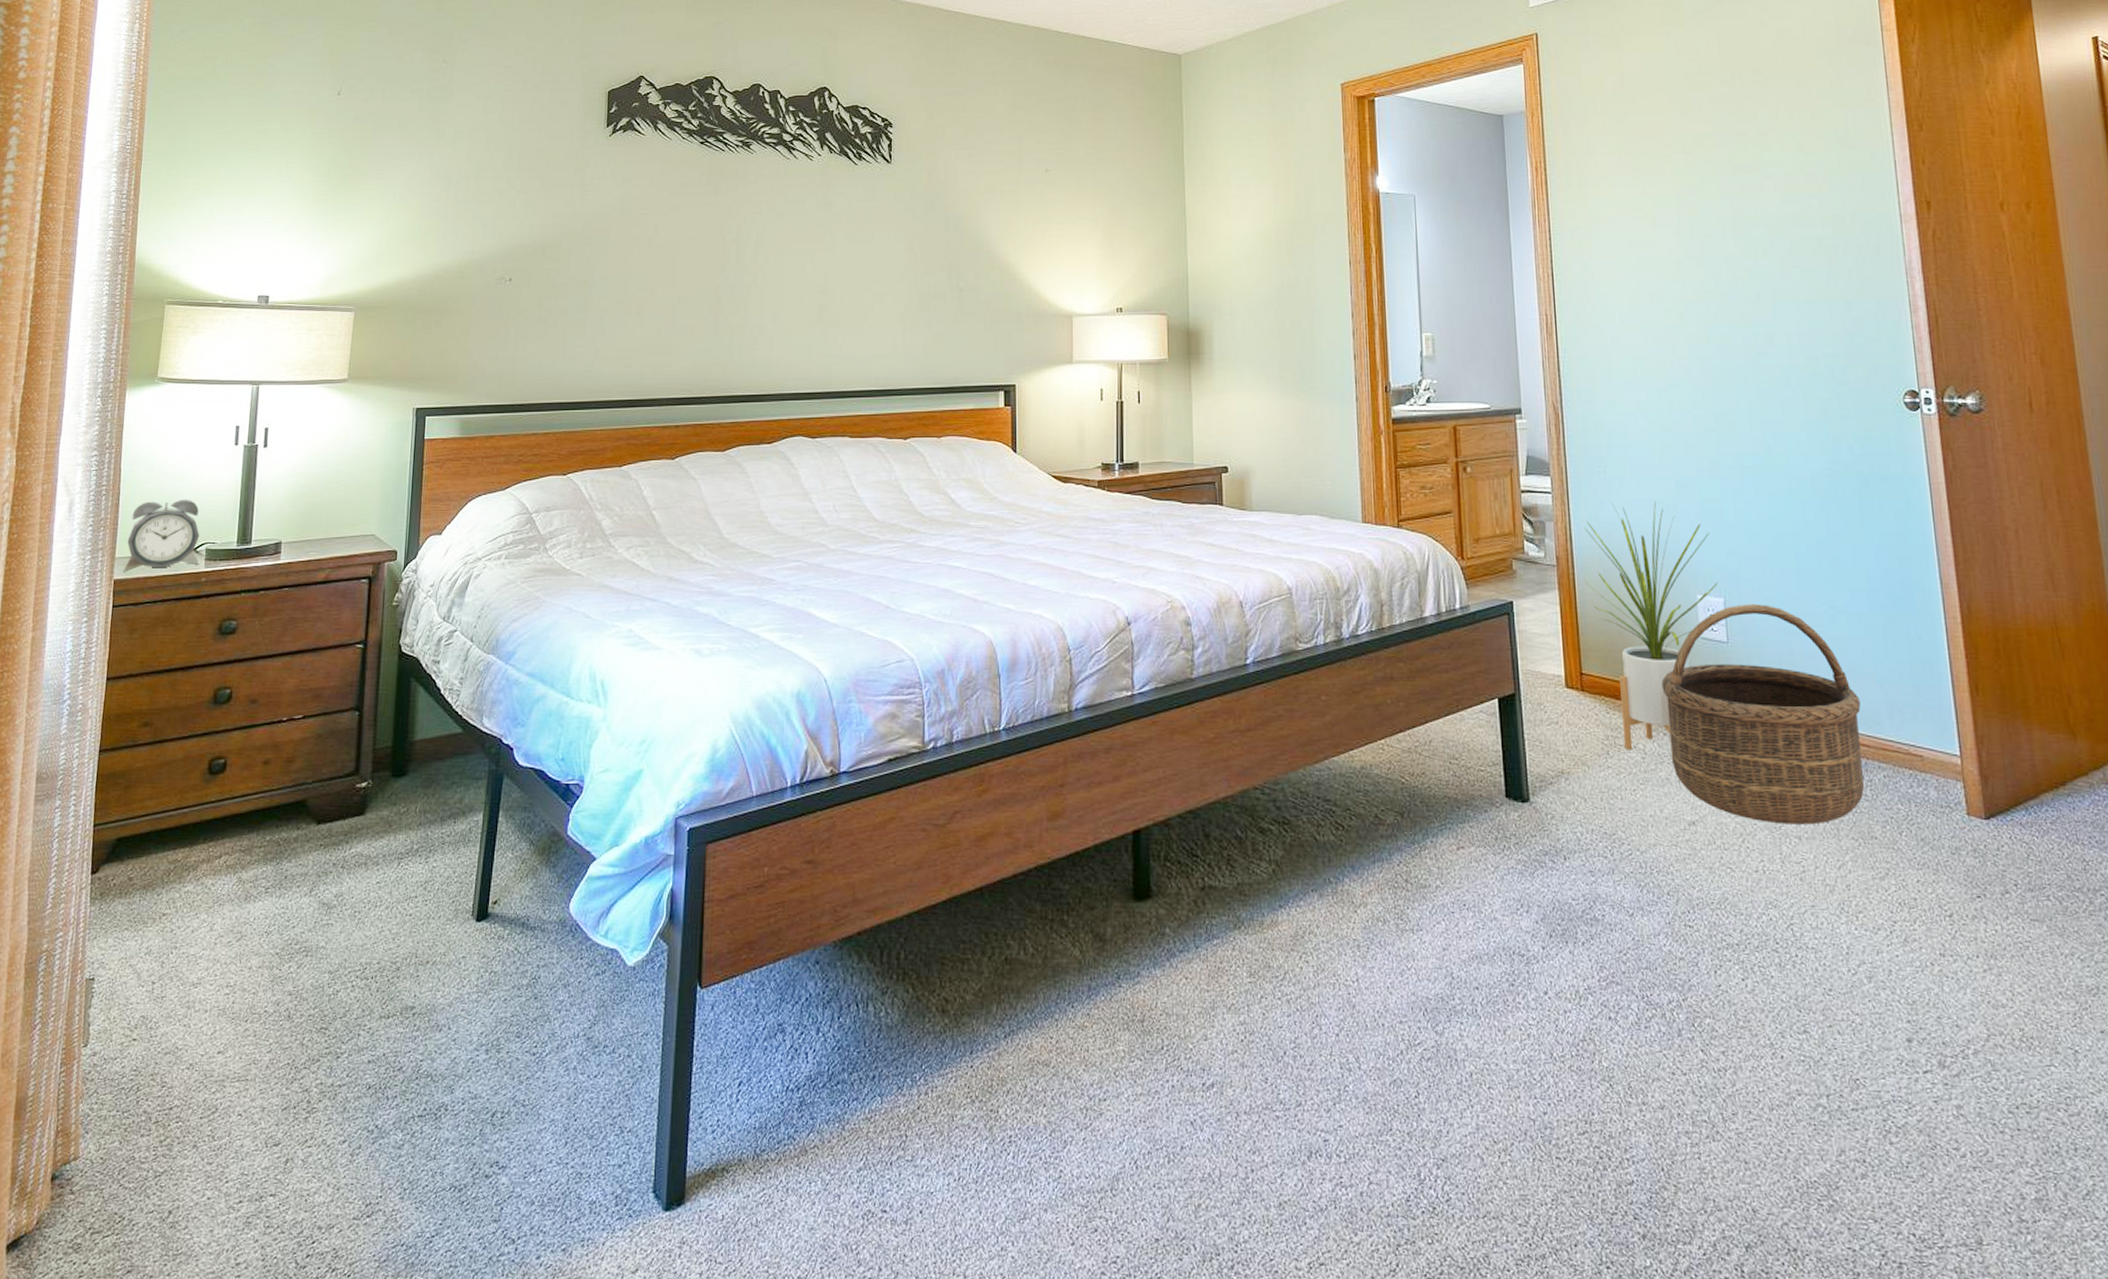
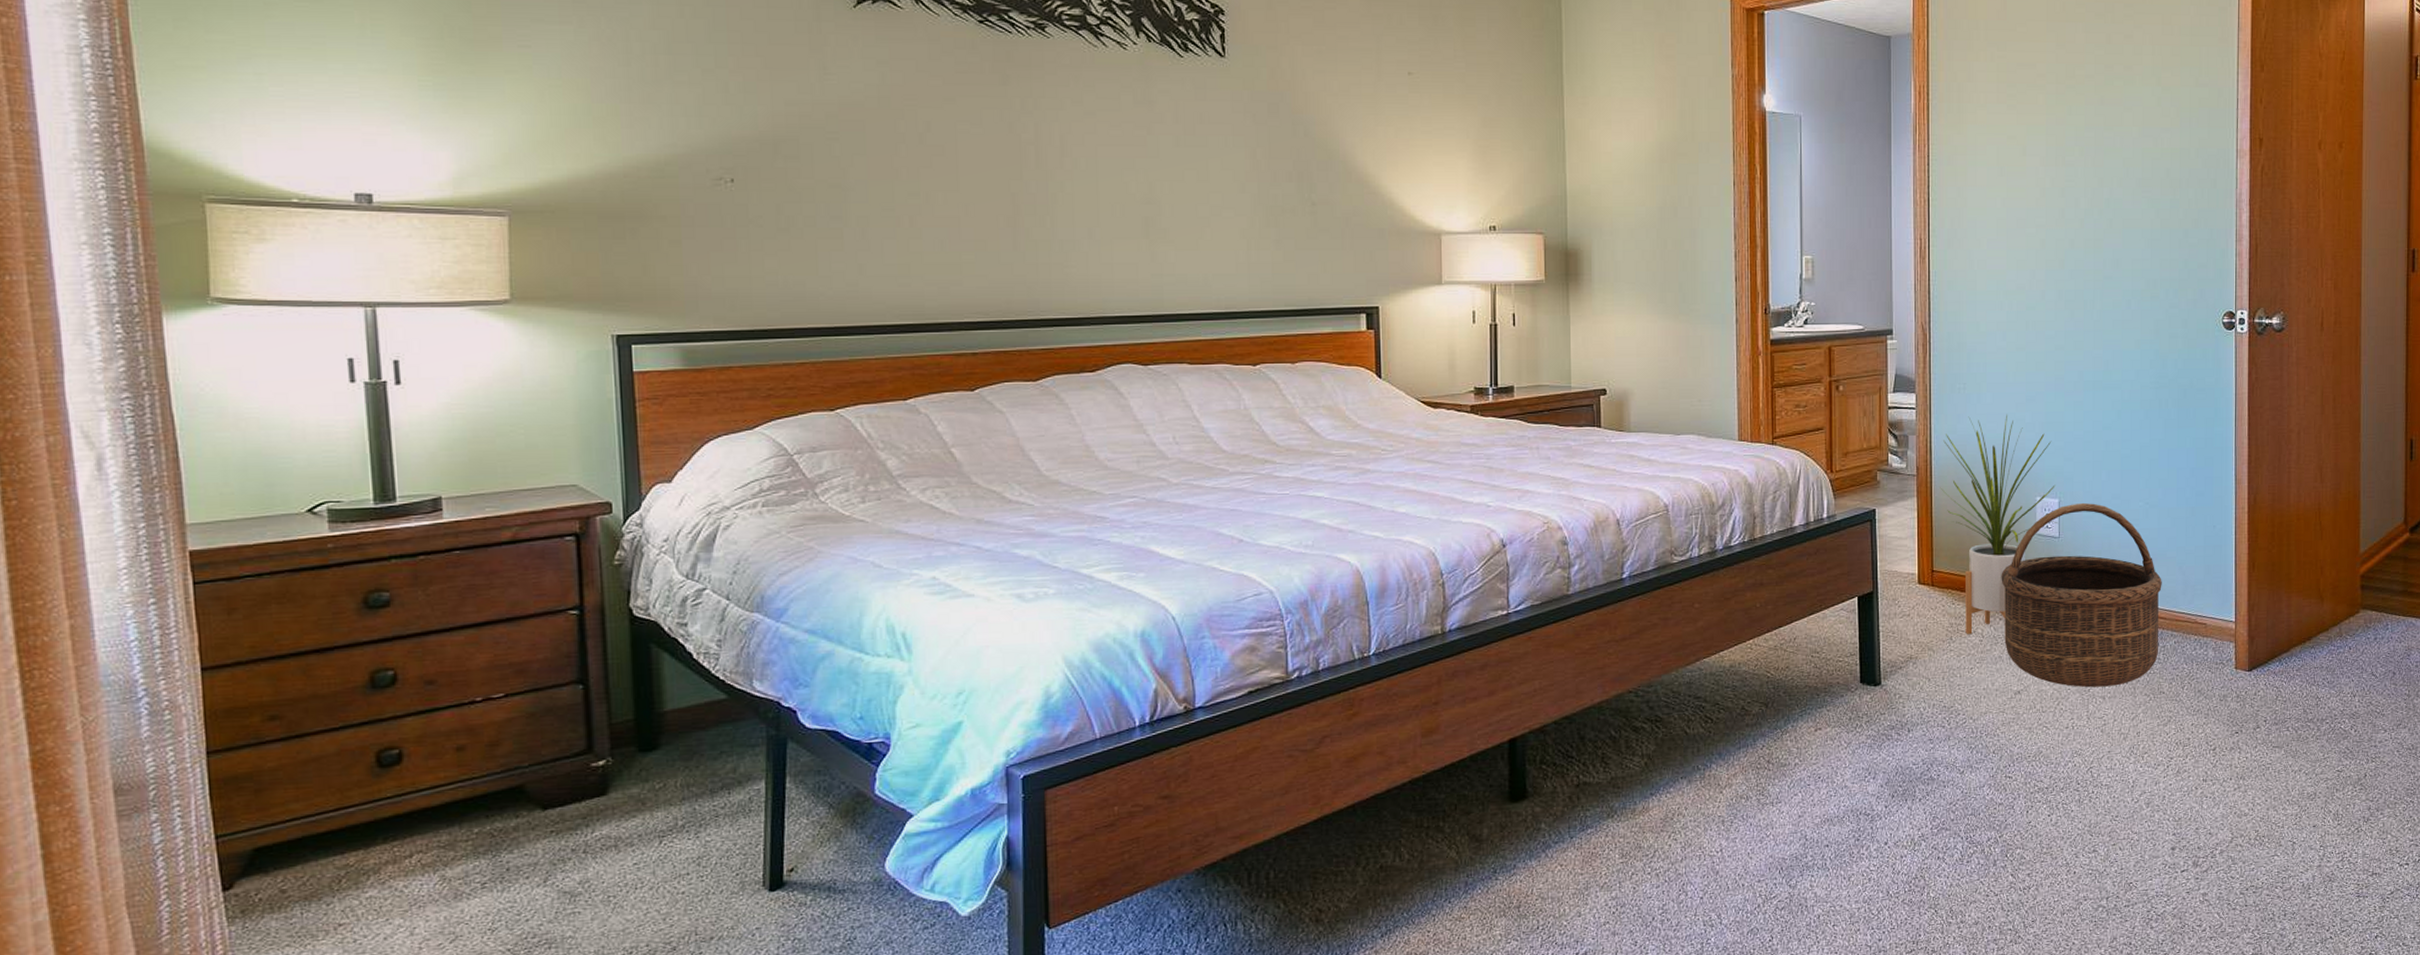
alarm clock: present [123,499,200,572] -> none [201,449,319,541]

